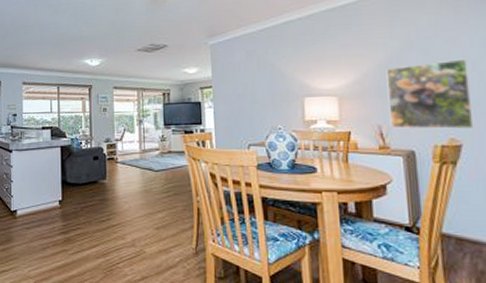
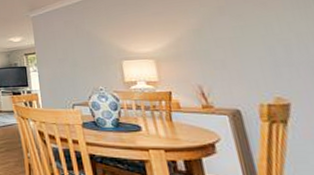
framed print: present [386,58,474,130] -> none [199,21,301,89]

